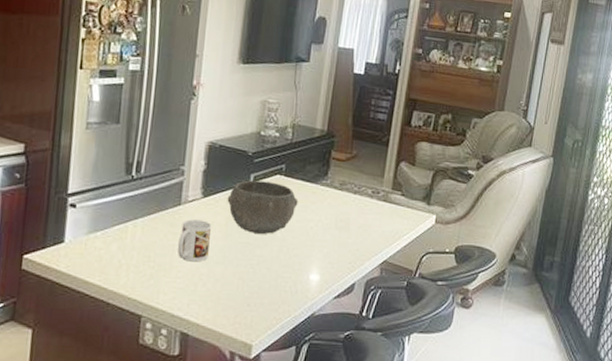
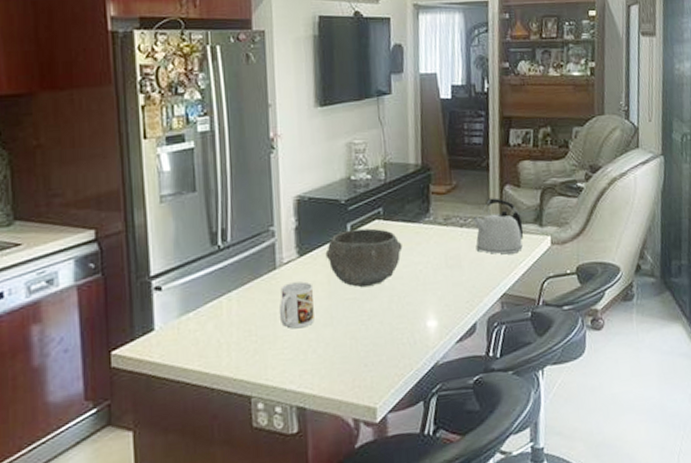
kettle: none [365,171,412,227] -> present [472,198,524,256]

